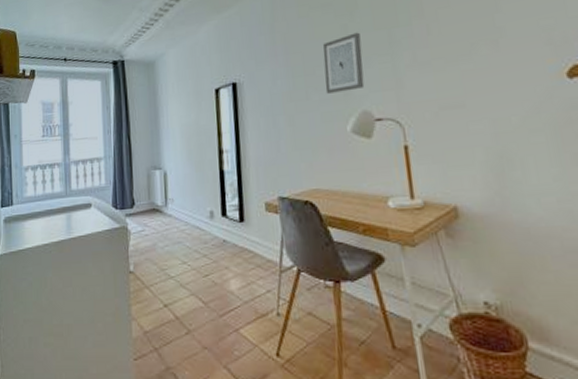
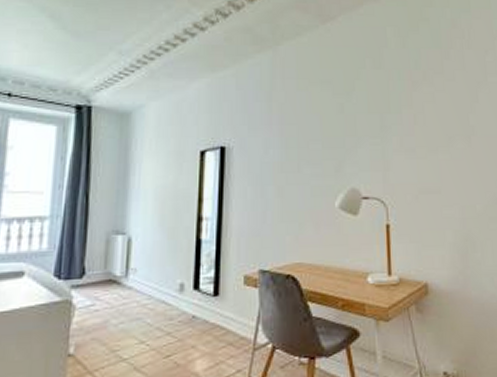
wall art: present [323,32,365,94] -> none [317,113,356,168]

